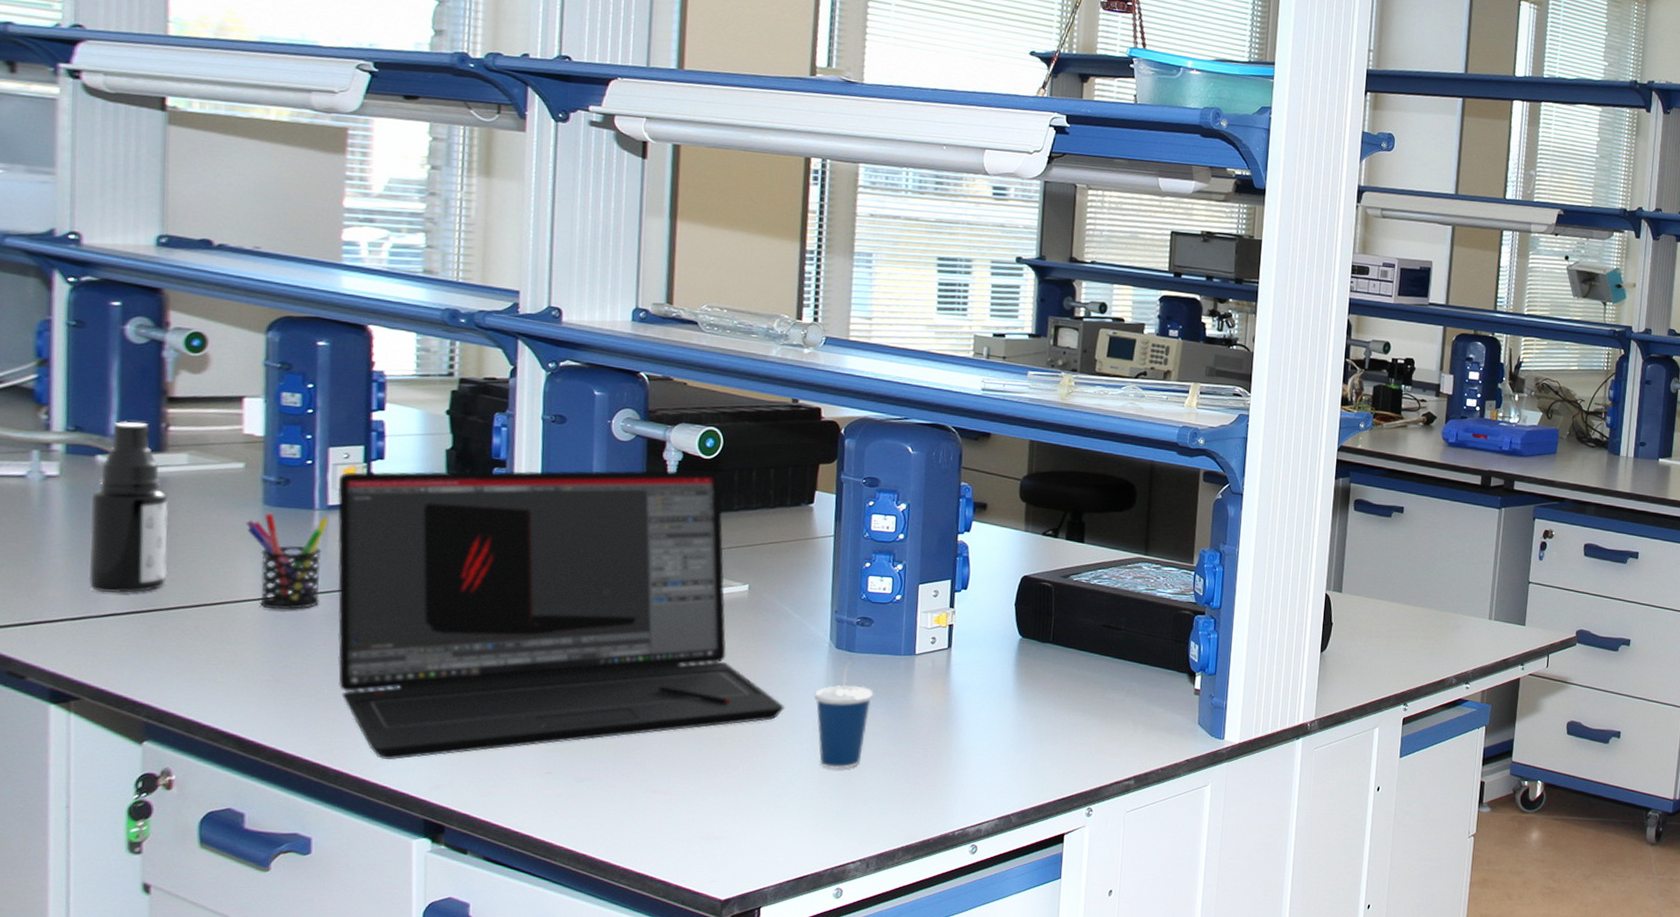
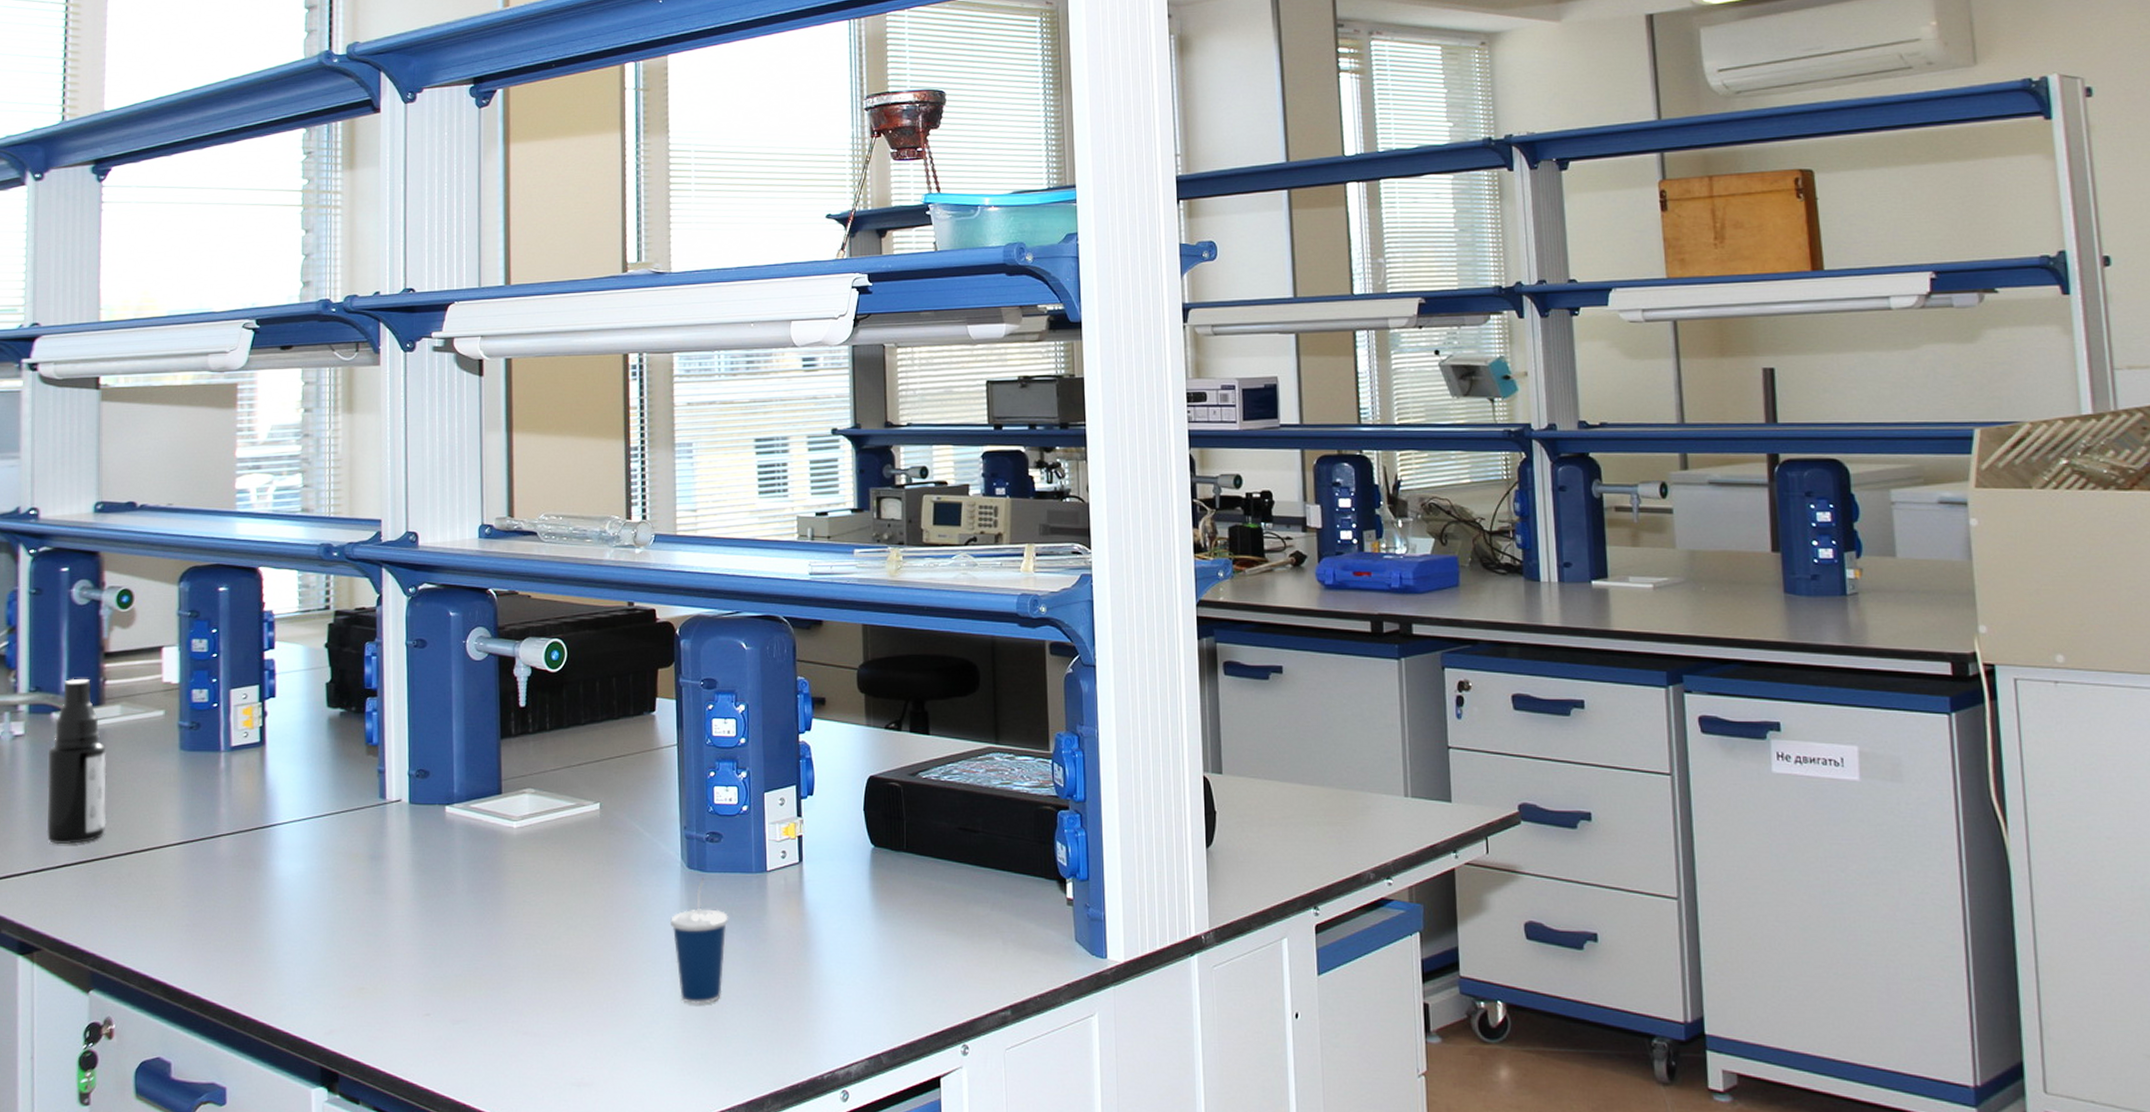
pen holder: present [245,512,330,610] -> none [166,757,233,853]
laptop: present [337,470,785,760] -> none [238,684,643,1004]

